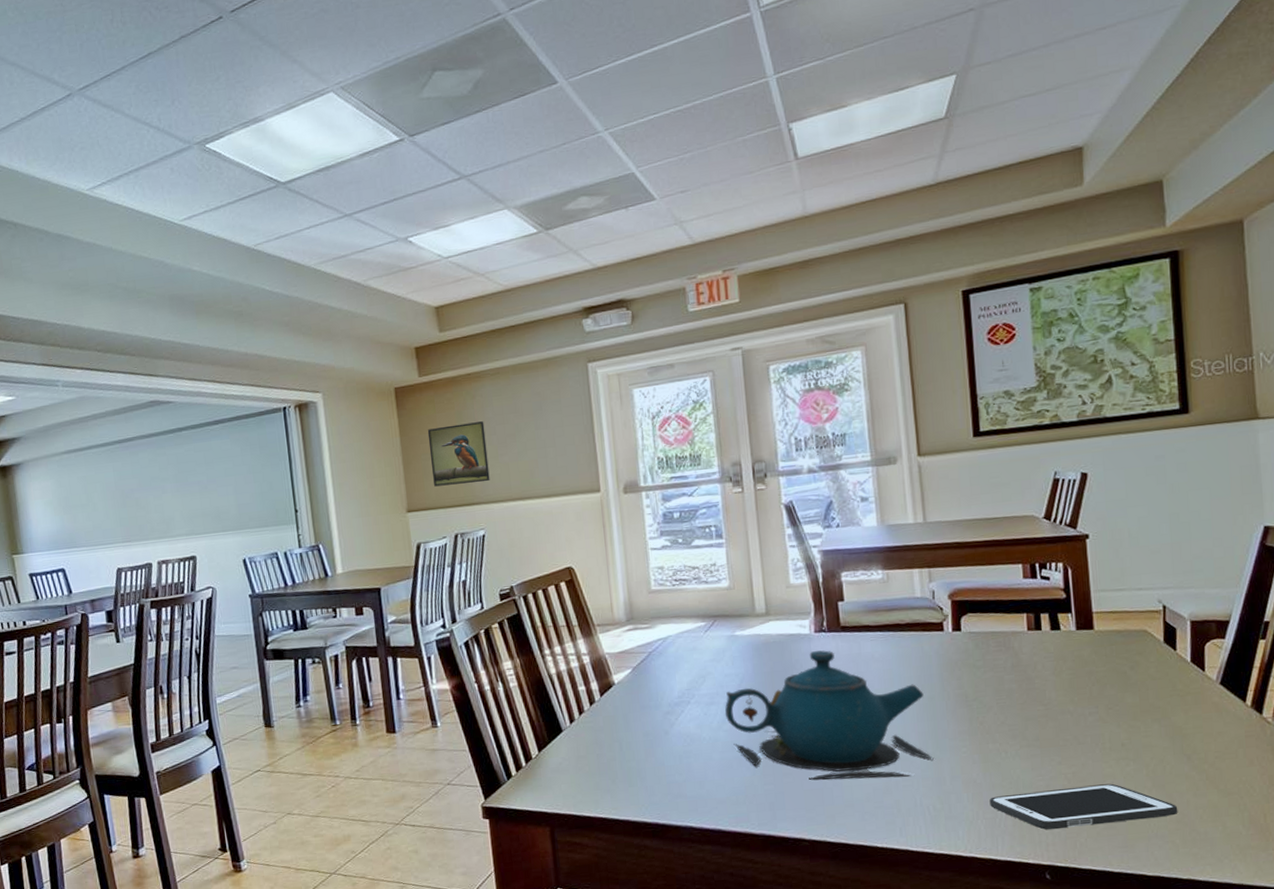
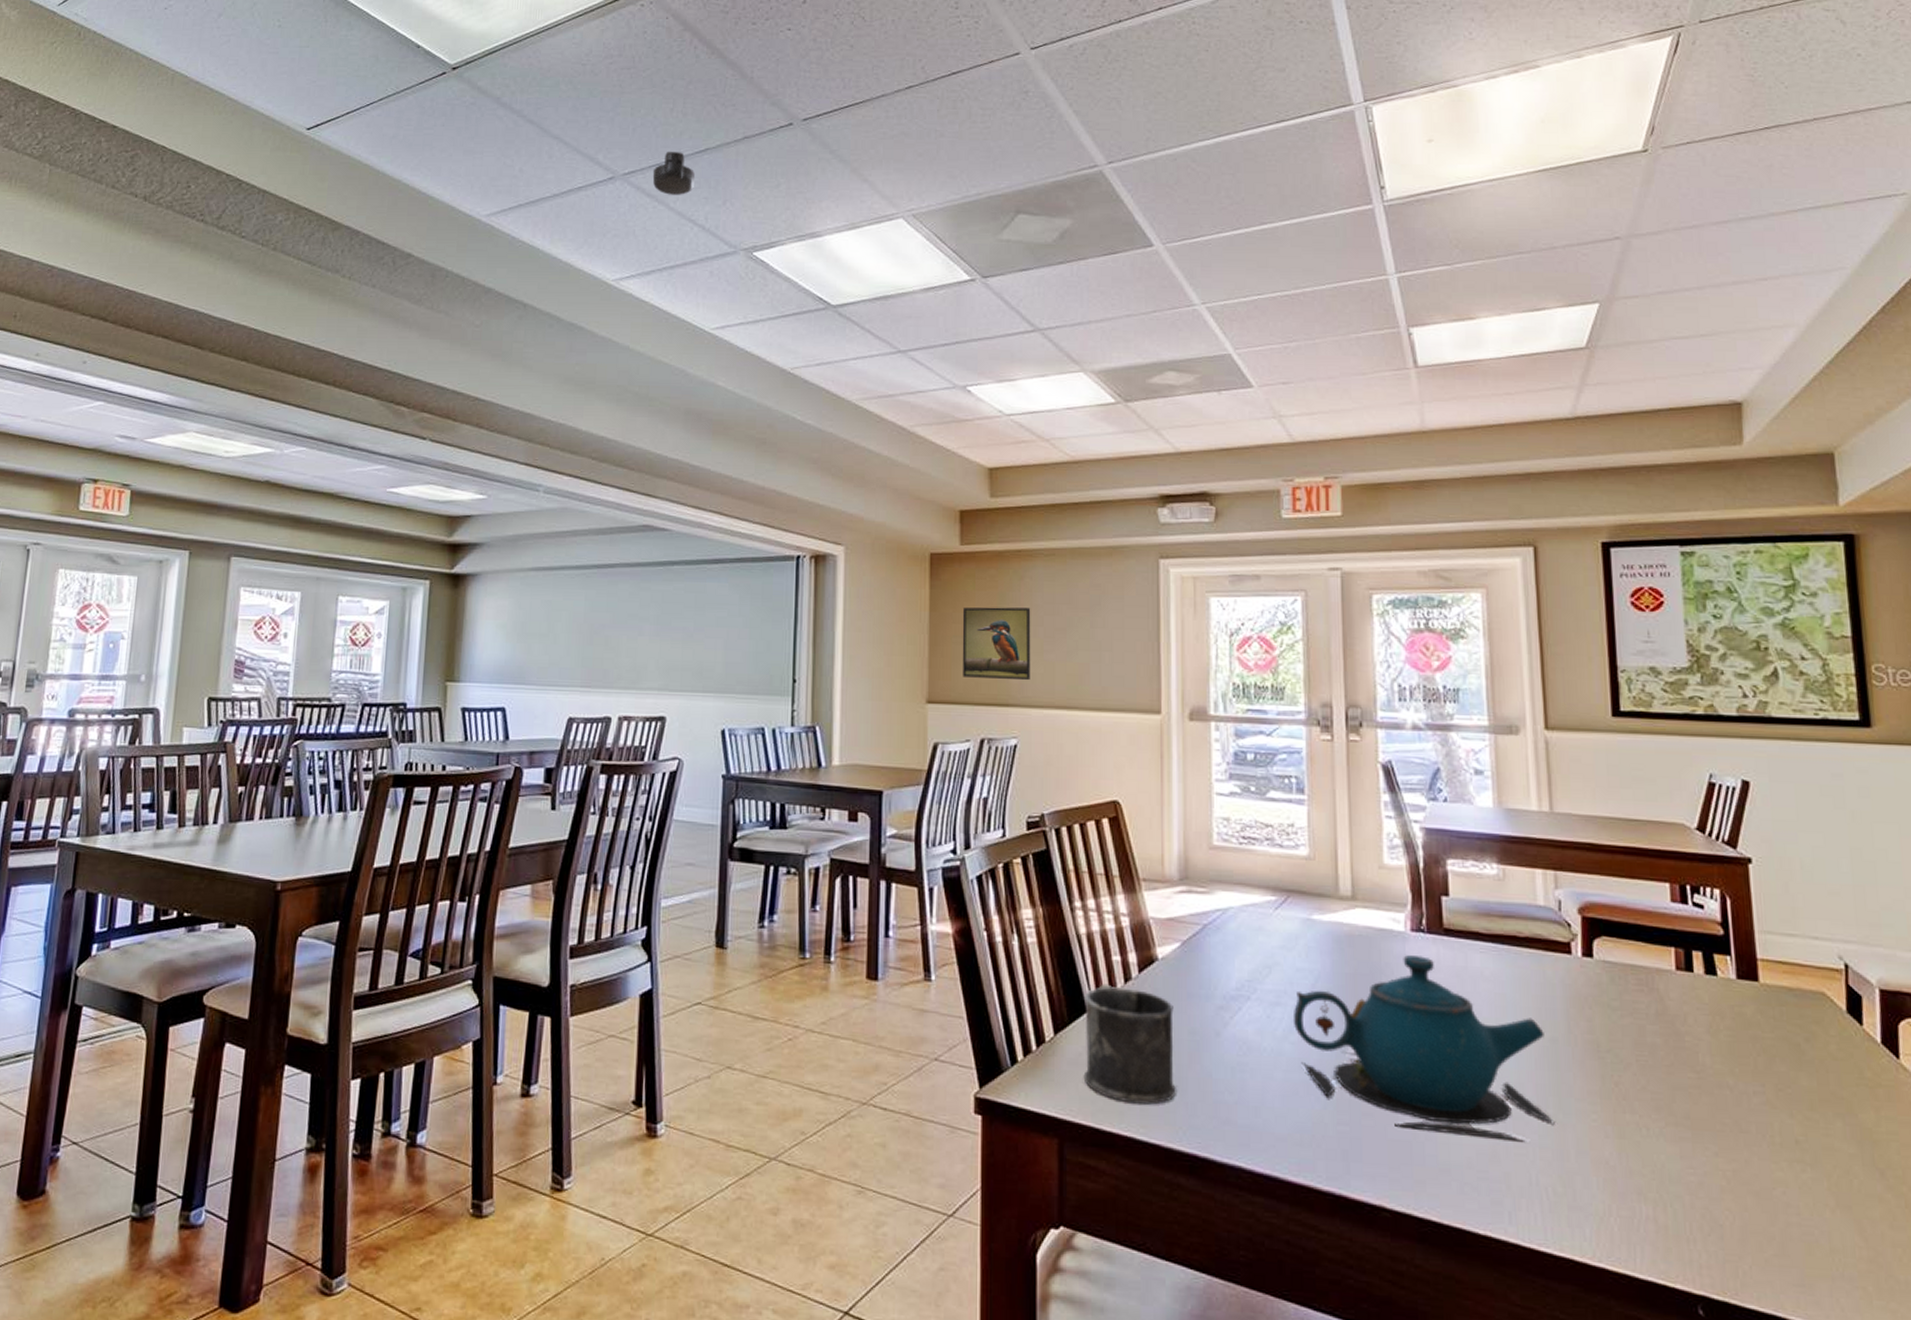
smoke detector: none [104,60,144,103] -> present [652,151,695,195]
mug: none [559,708,639,794] -> present [1083,983,1177,1105]
cell phone: present [989,783,1178,830] -> none [1625,1187,1870,1251]

